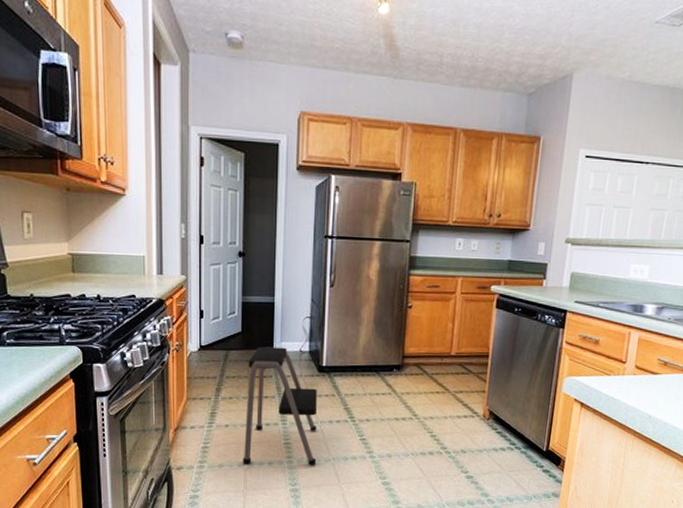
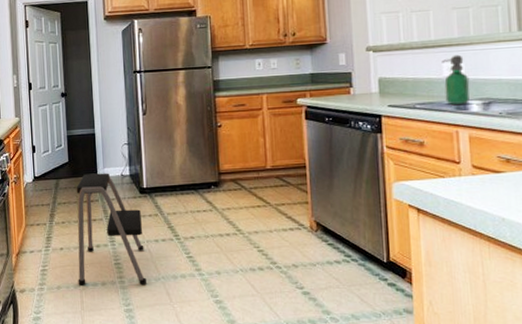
soap dispenser: none [626,257,651,307] -> present [441,54,470,105]

